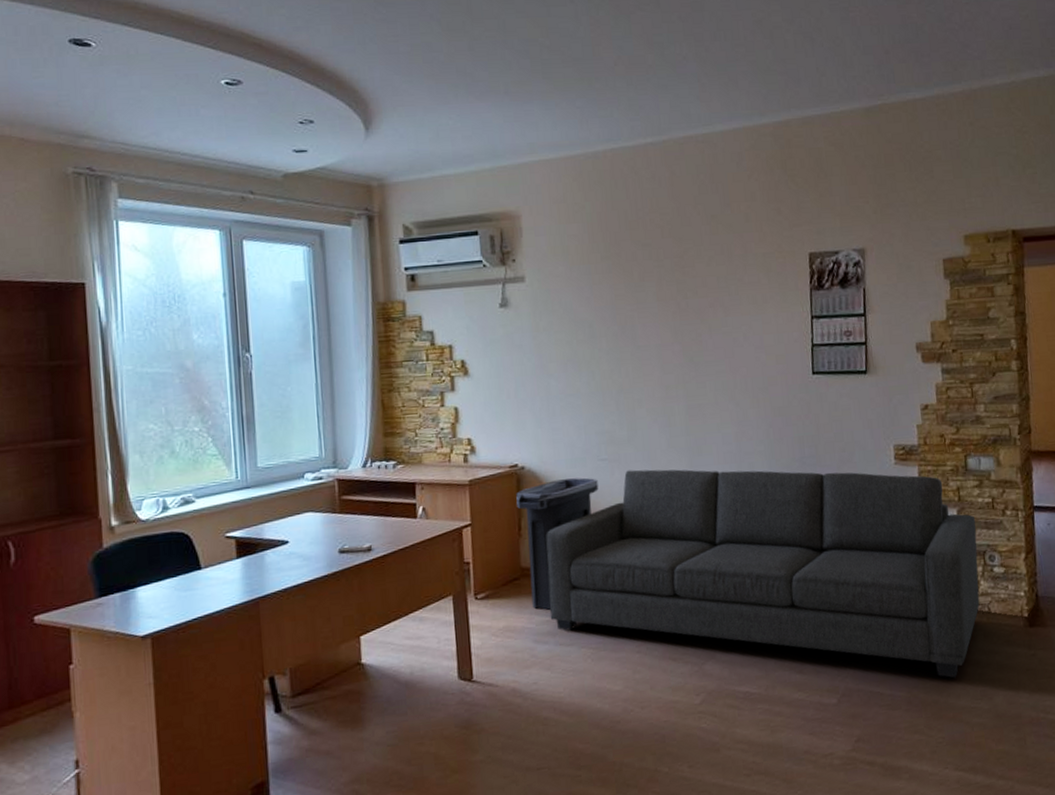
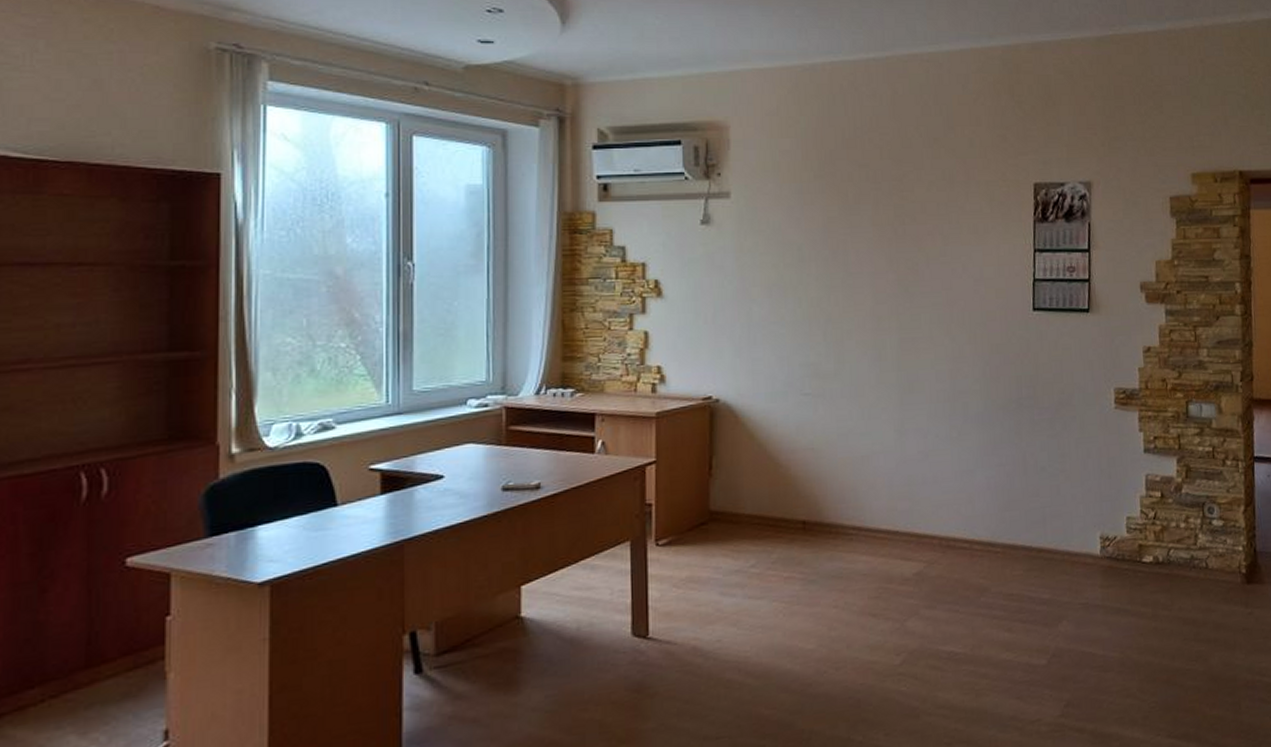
trash can: present [516,477,599,610] -> none [708,413,800,559]
sofa: present [546,469,980,678] -> none [739,406,1198,638]

